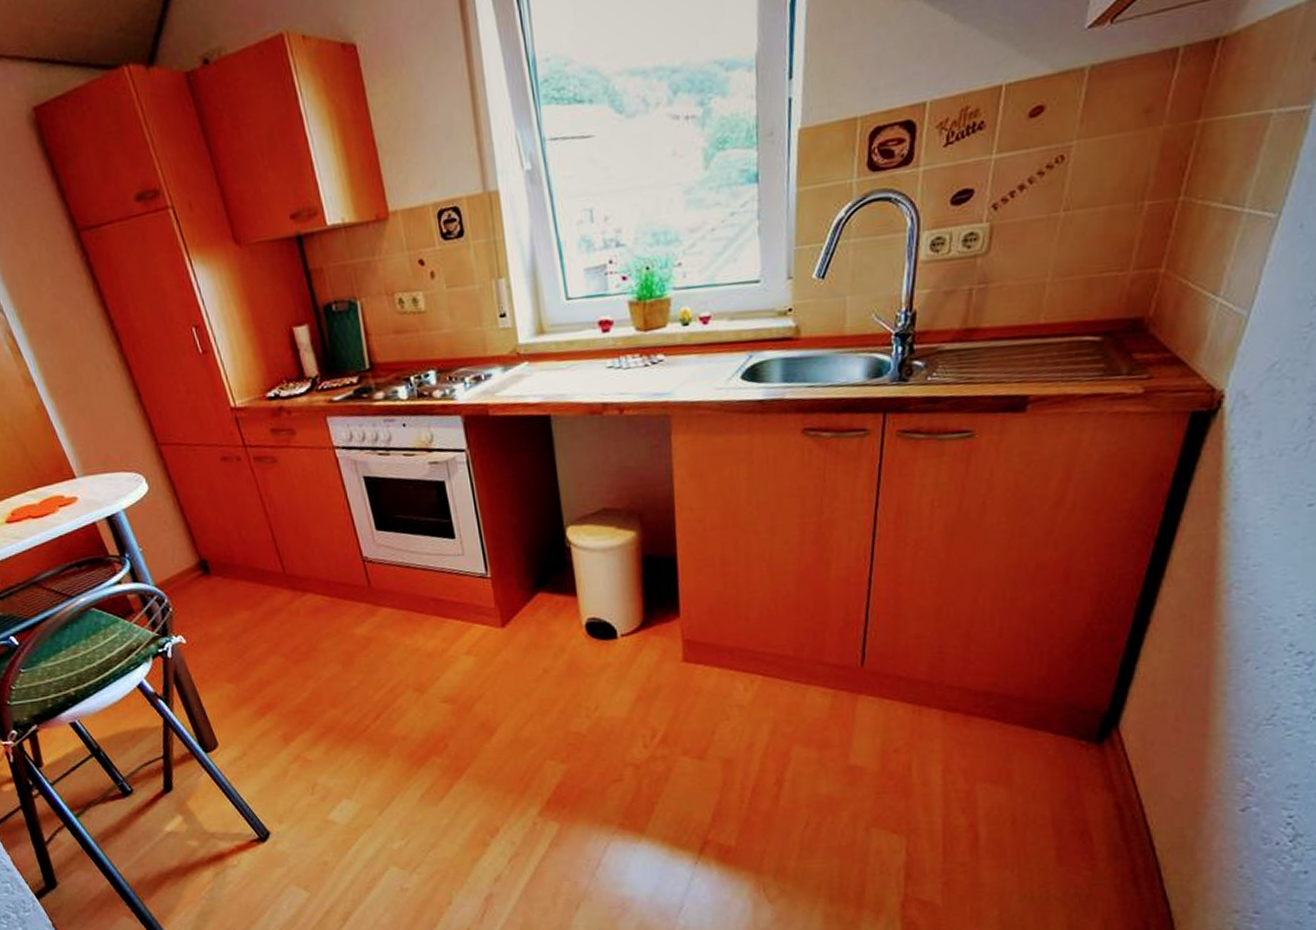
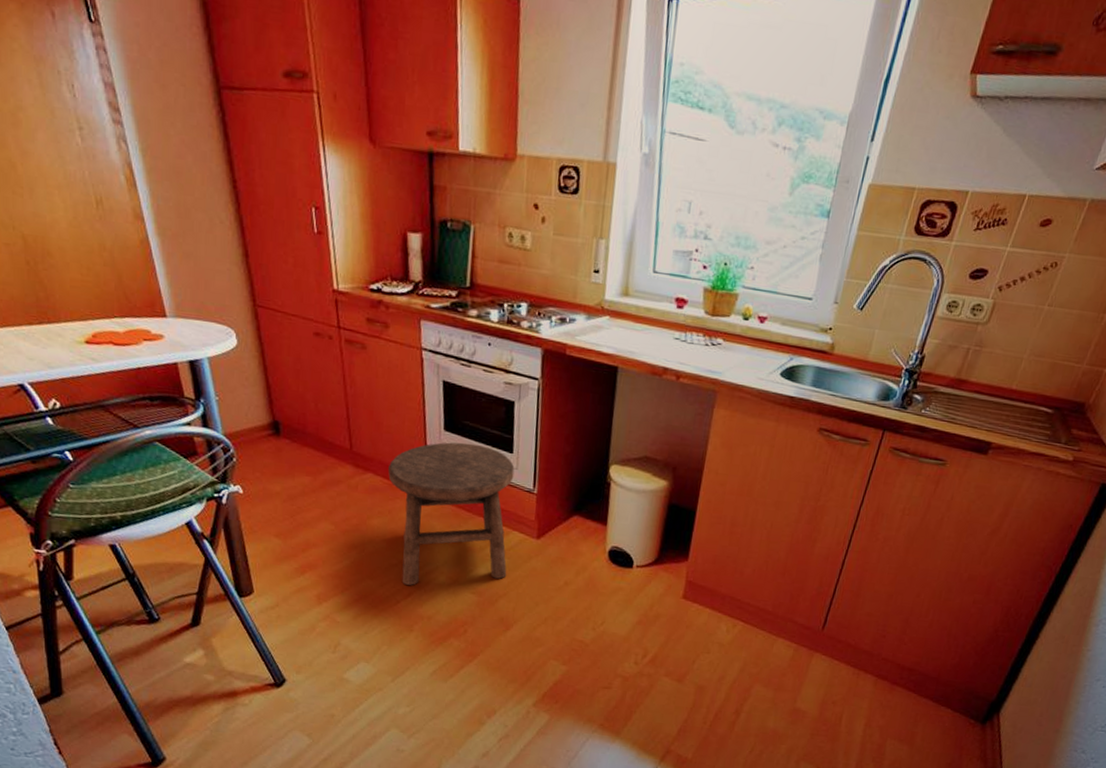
stool: none [326,537,478,707] -> present [388,442,515,585]

